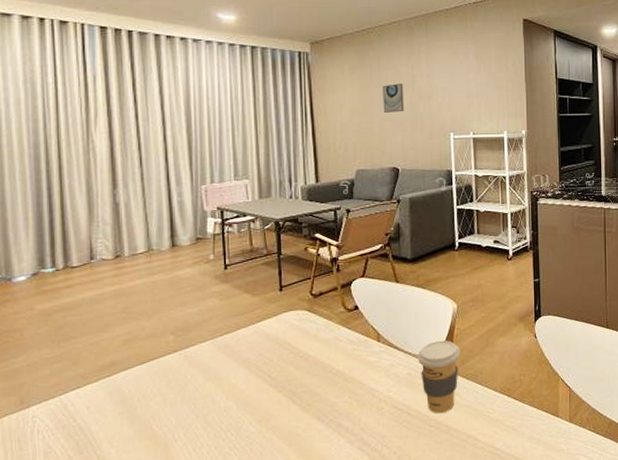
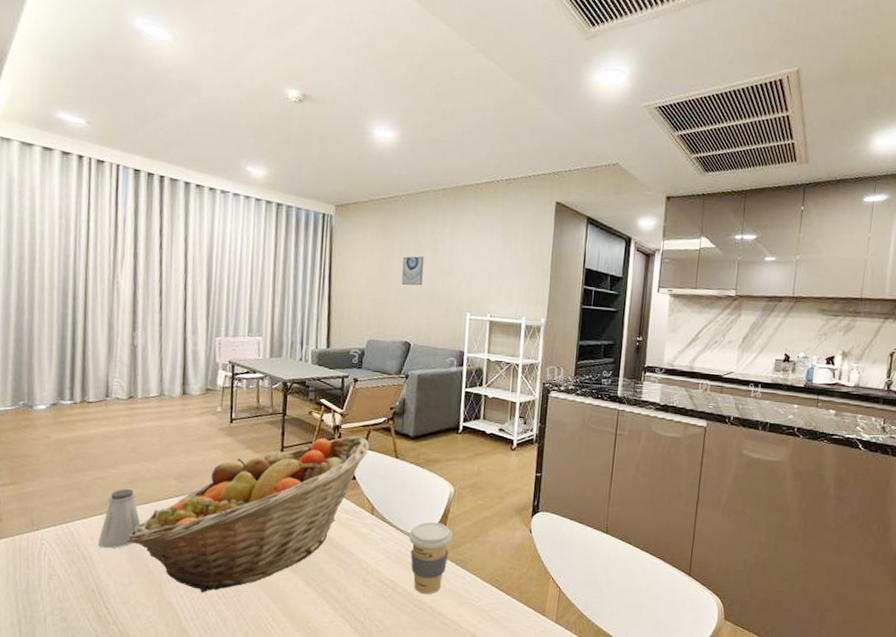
saltshaker: none [96,351,139,416] -> present [98,489,140,549]
fruit basket: none [126,266,369,447] -> present [126,436,370,593]

